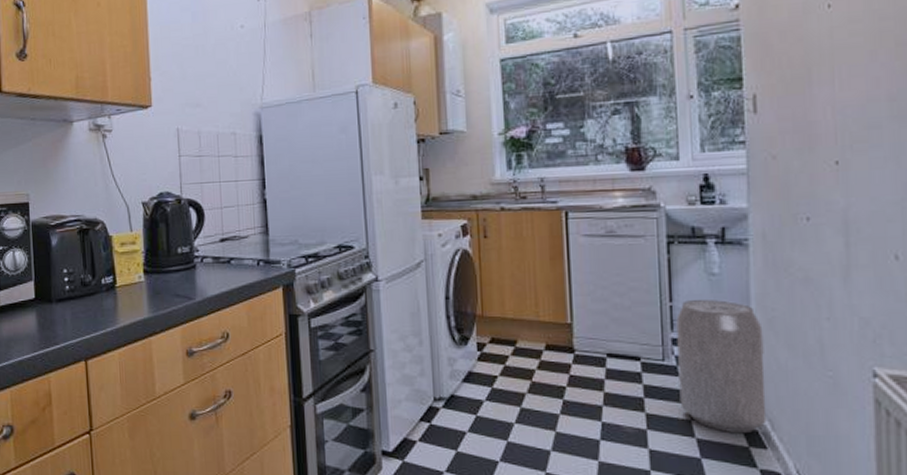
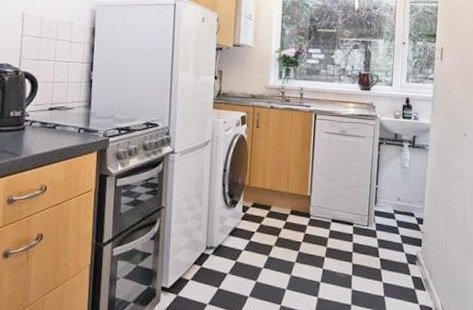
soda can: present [676,299,767,434] -> none [375,184,431,280]

